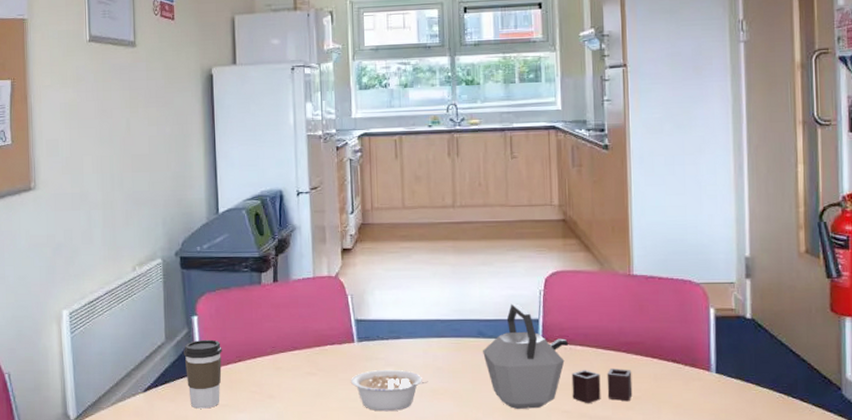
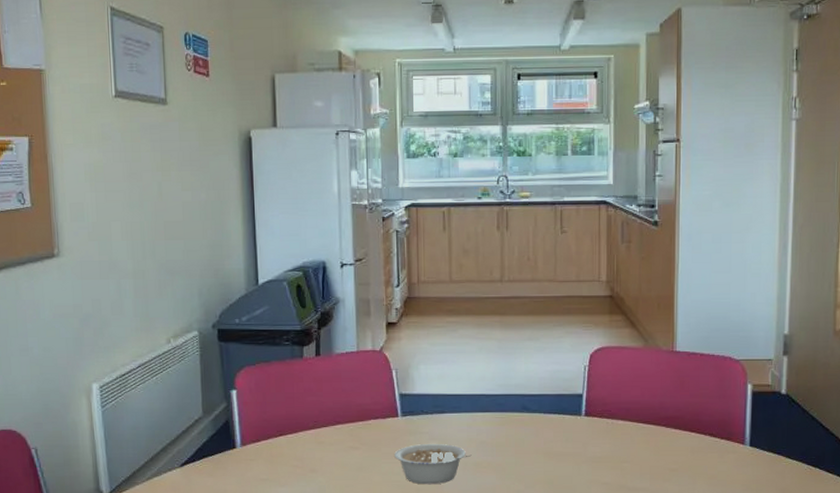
coffee cup: present [183,339,222,409] -> none [221,413,262,483]
kettle: present [483,303,633,409] -> none [527,379,670,481]

